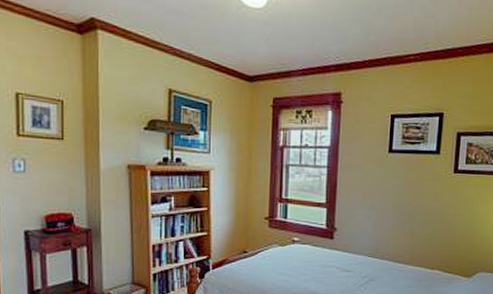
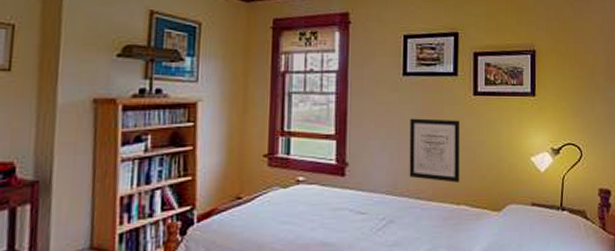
wall art: none [390,191,439,250] -> present [409,118,460,183]

